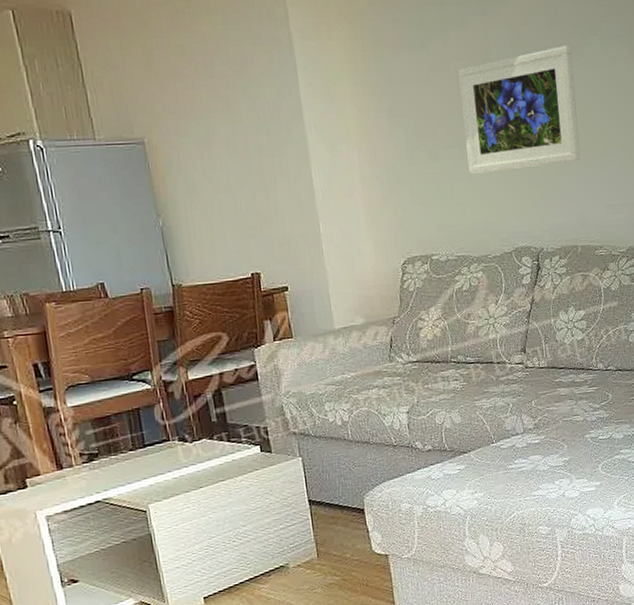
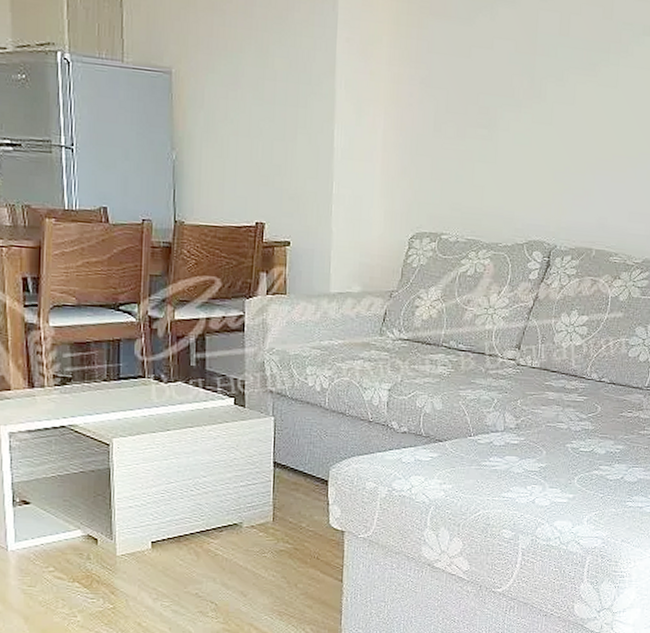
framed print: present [457,46,581,174] -> none [494,41,621,162]

